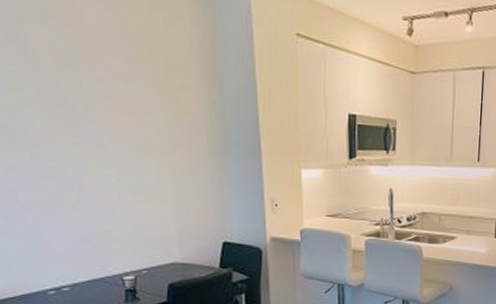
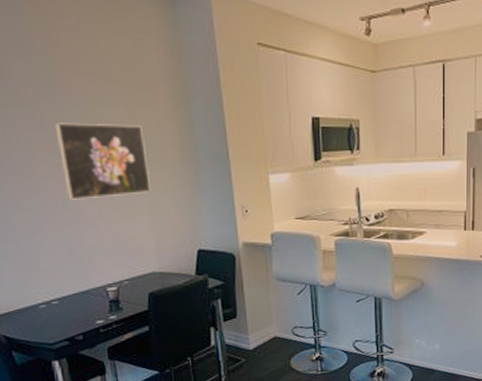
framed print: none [74,99,176,183] -> present [54,123,151,200]

